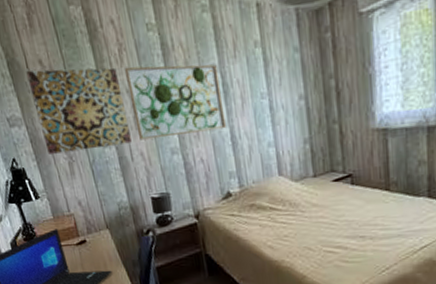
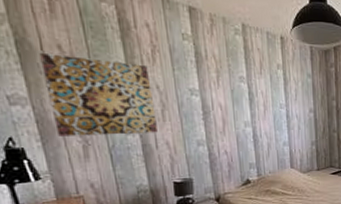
wall art: present [124,64,226,141] -> none [156,66,249,131]

